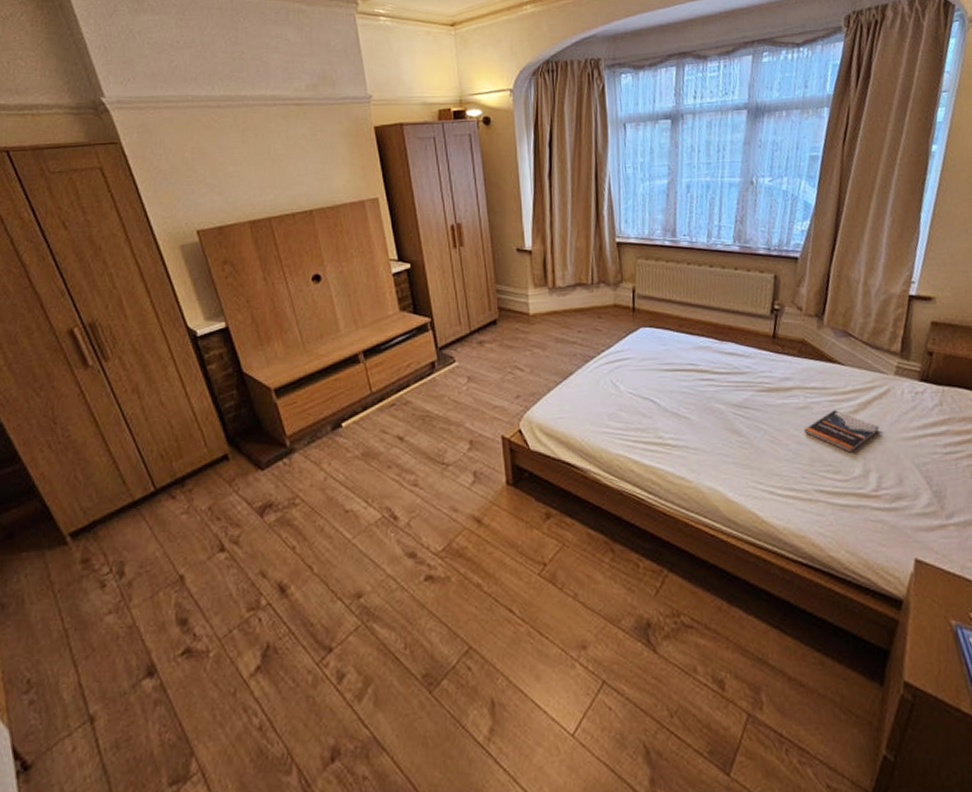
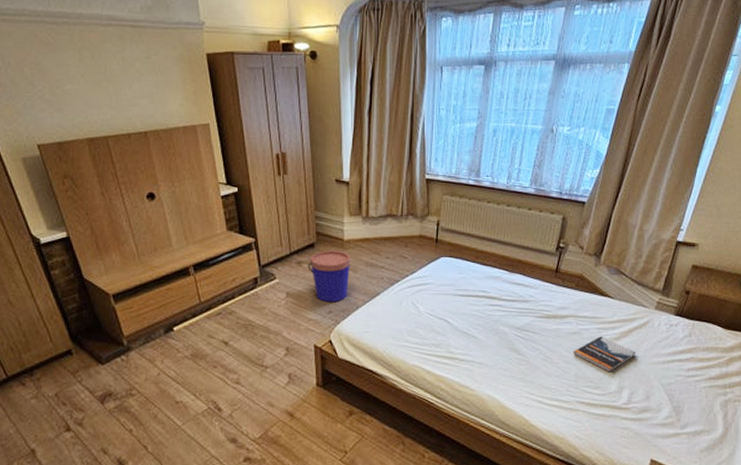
bucket: none [490,326,538,386] -> present [308,250,350,303]

